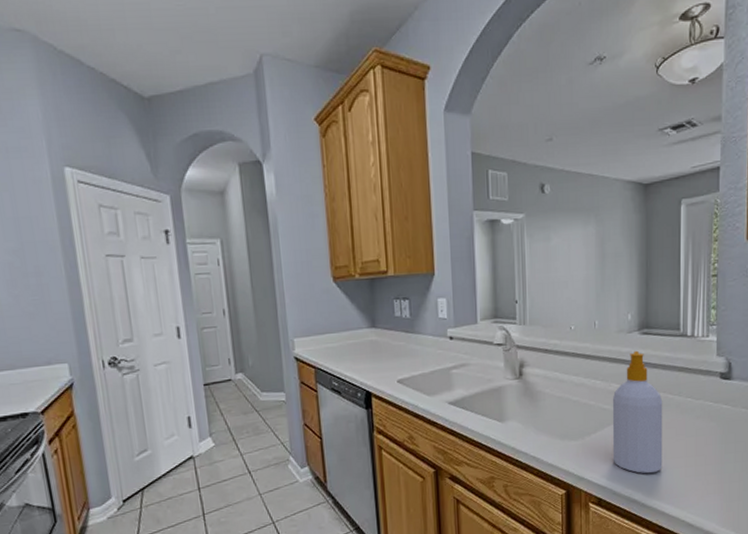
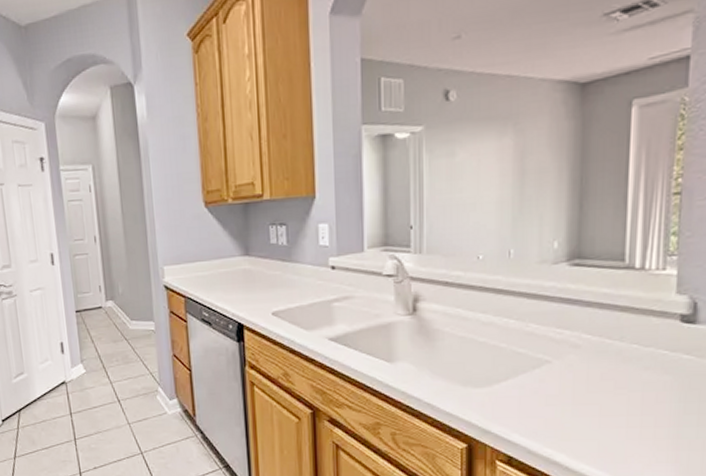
soap bottle: present [612,350,663,474] -> none [528,285,598,432]

